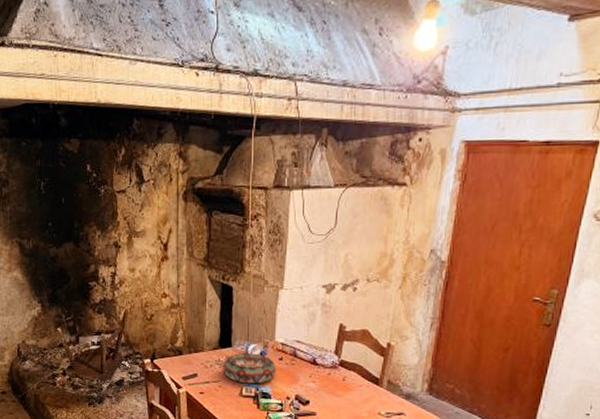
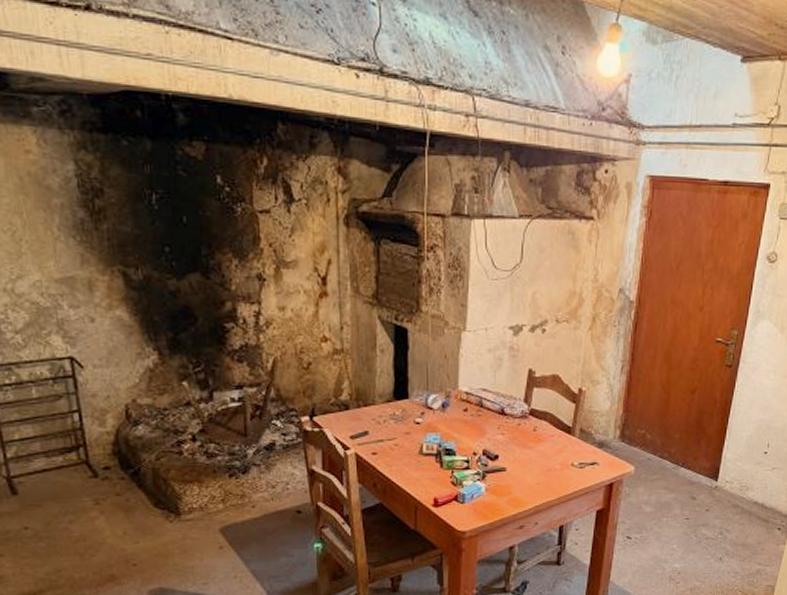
decorative bowl: present [222,353,276,384] -> none [398,405,460,440]

